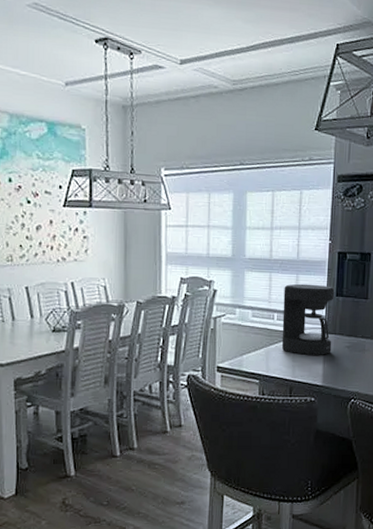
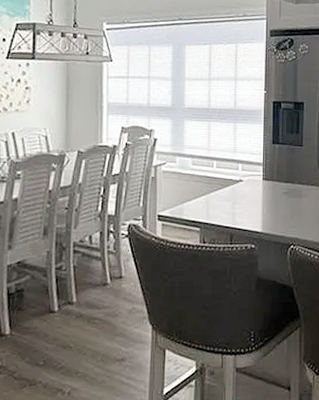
coffee maker: present [281,283,335,356] -> none [221,132,271,203]

